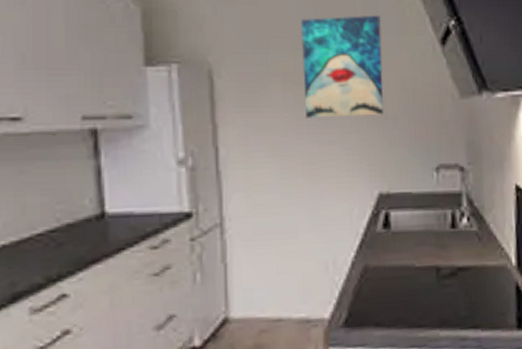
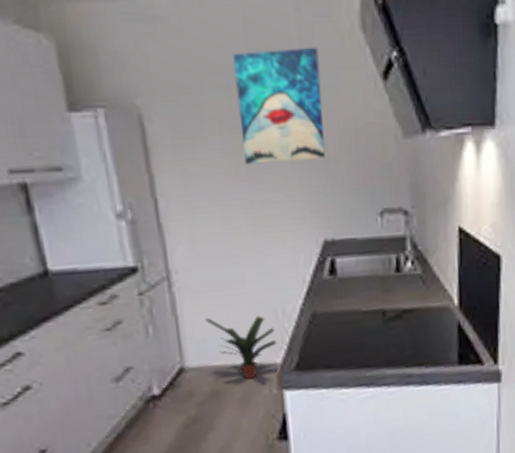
potted plant: none [253,267,326,335] -> present [204,316,277,380]

